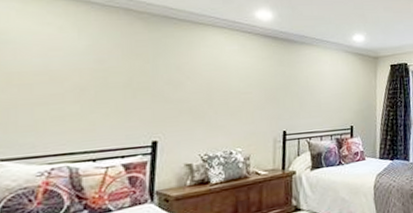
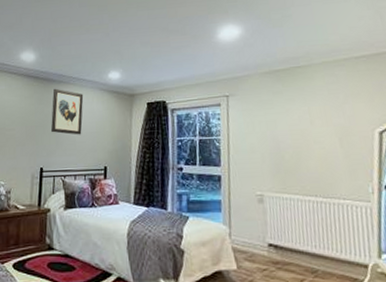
wall art: none [293,49,328,97] -> present [51,88,84,135]

